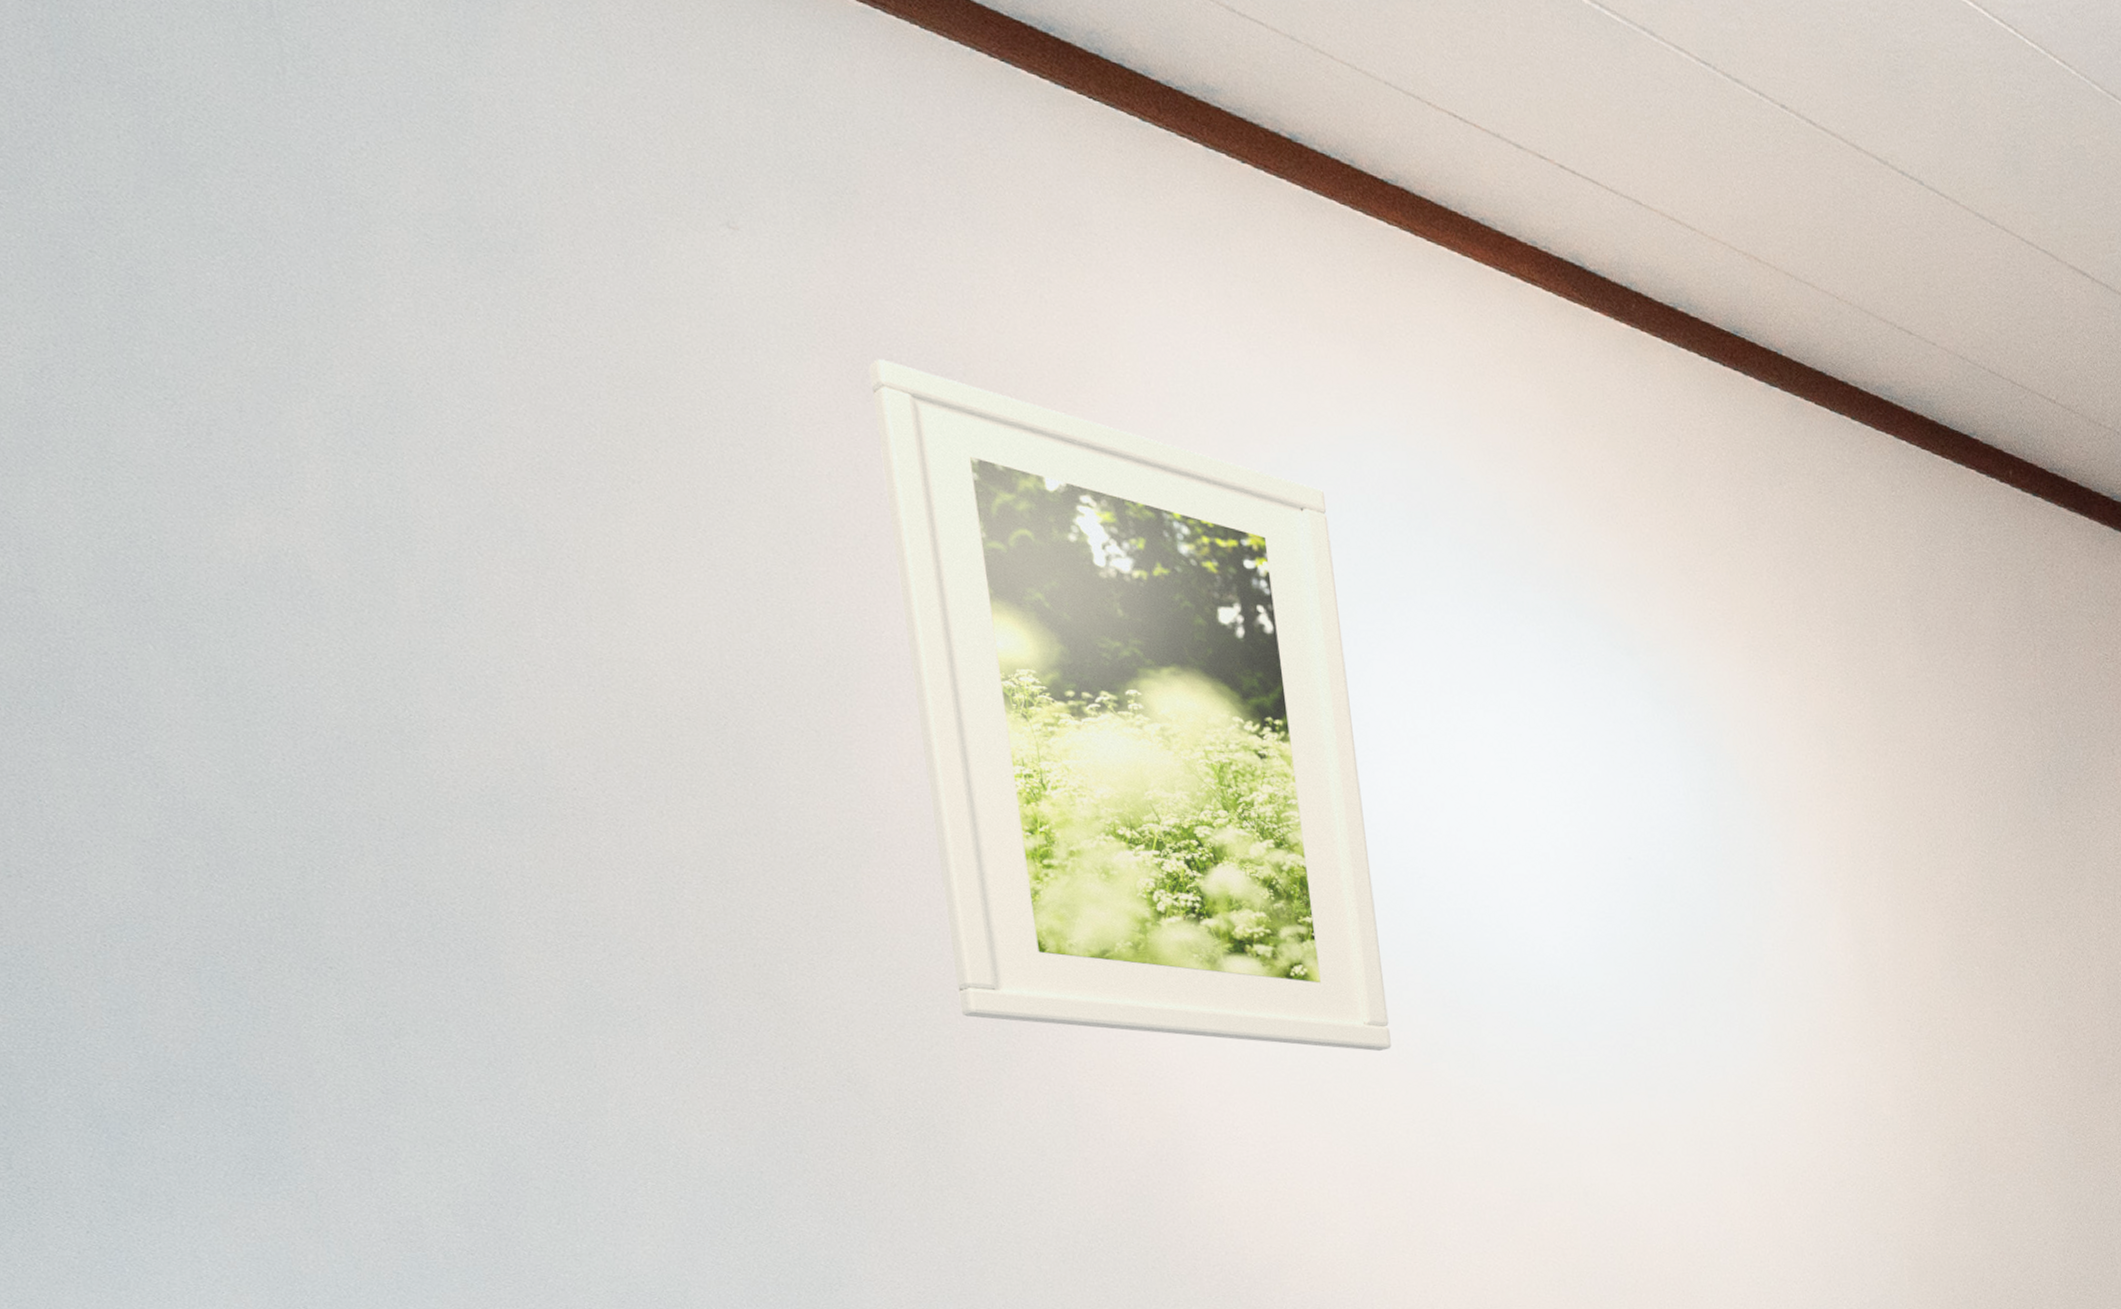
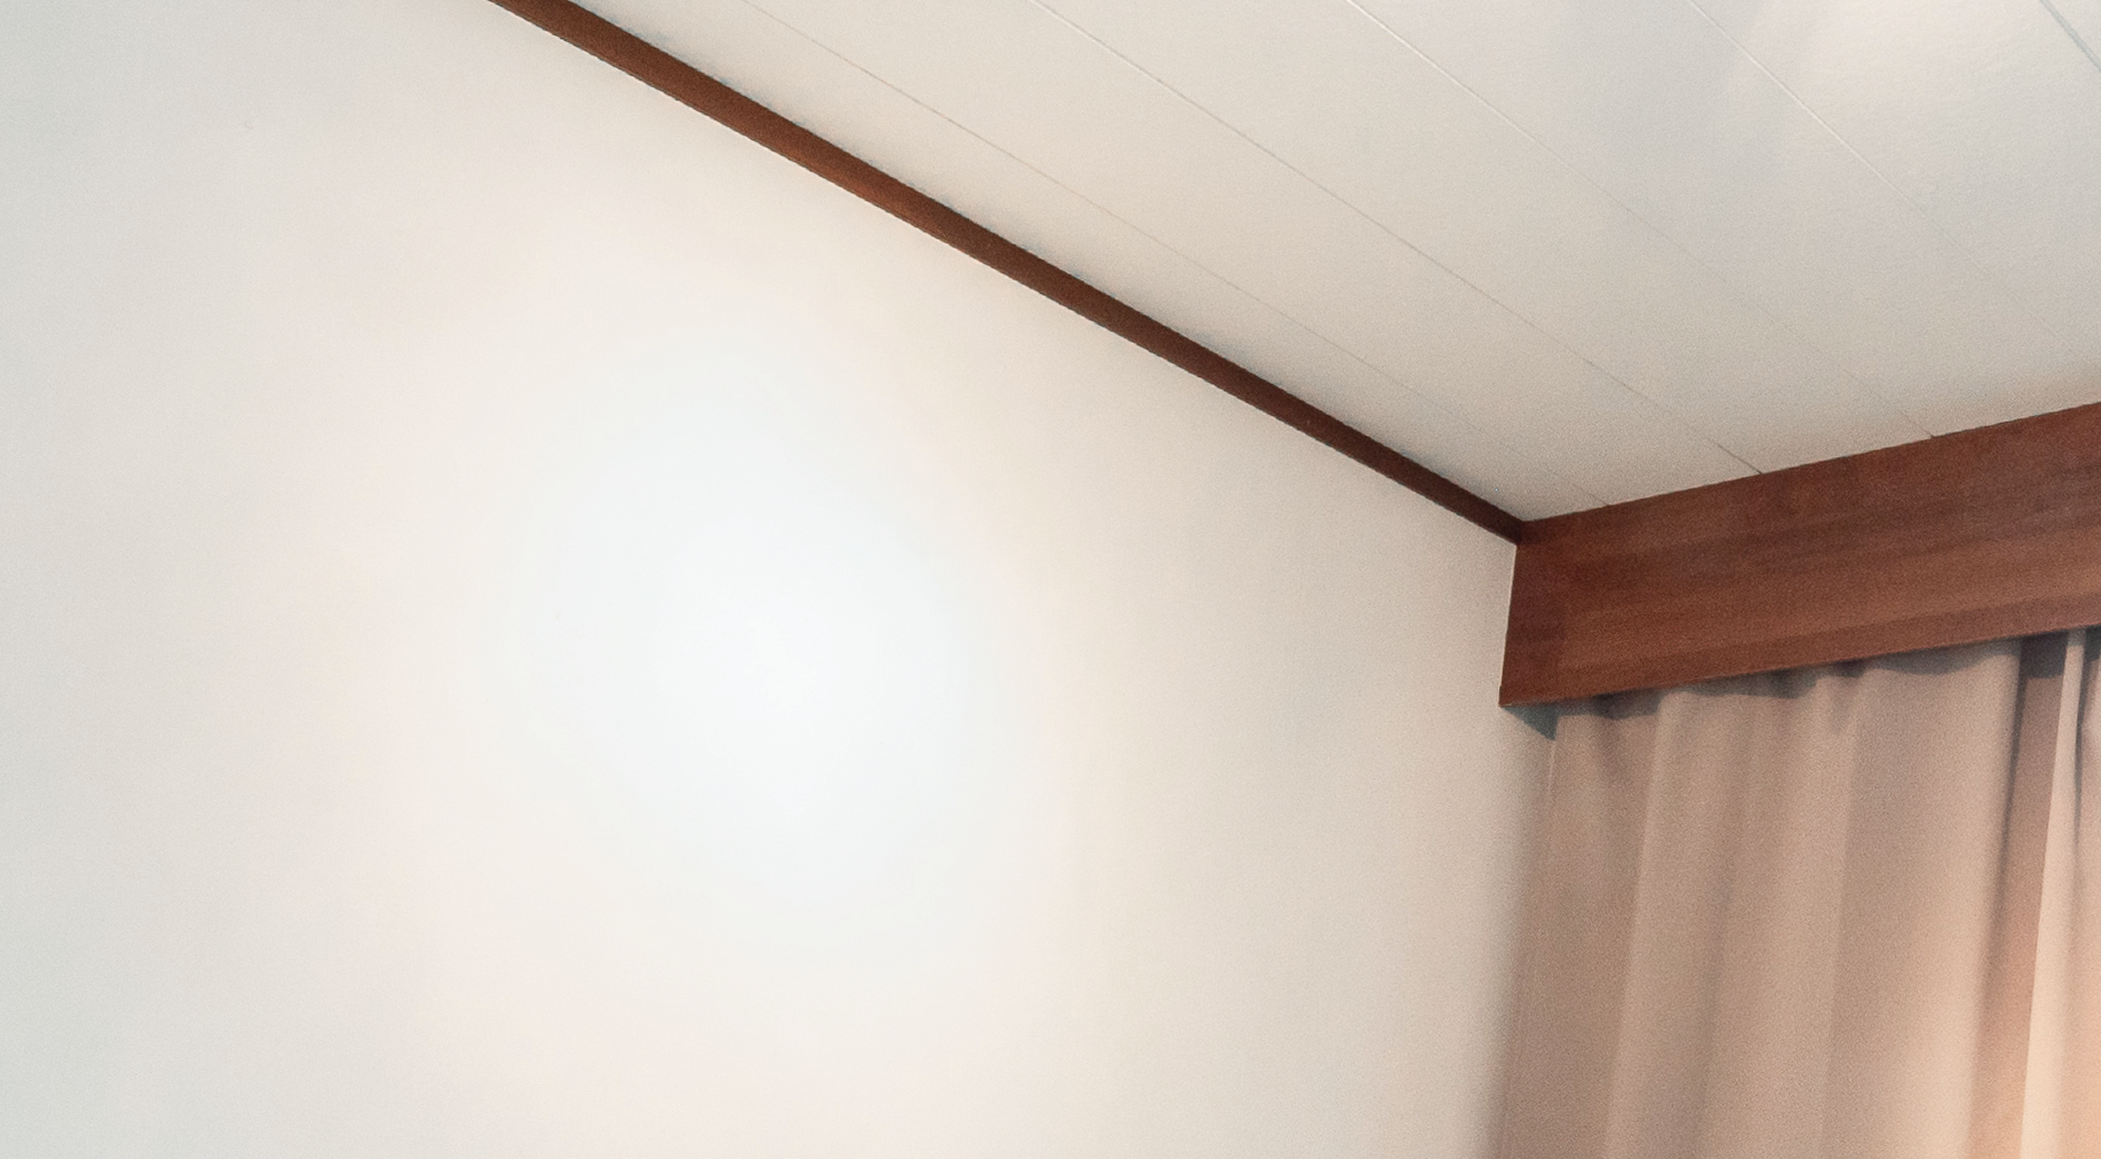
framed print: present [868,359,1391,1052] -> none [266,243,682,895]

